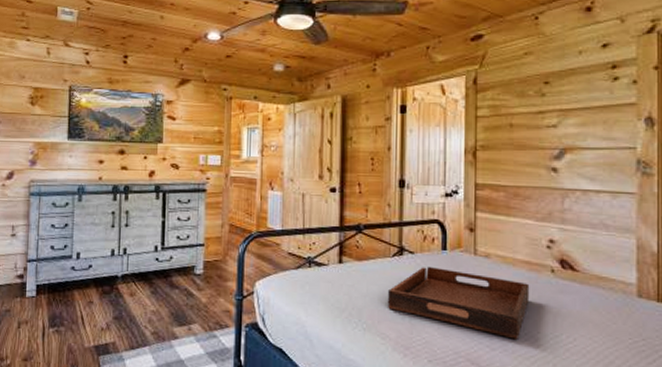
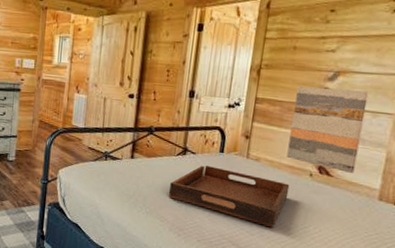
wall art: none [521,167,603,266] -> present [286,86,369,173]

